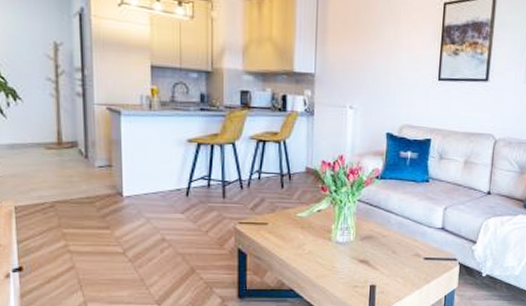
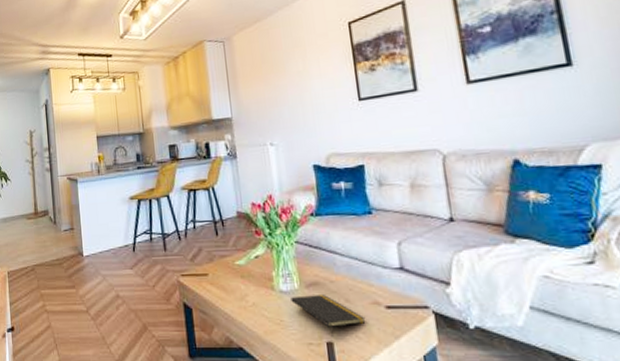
notepad: none [345,246,406,282] -> present [291,295,366,338]

